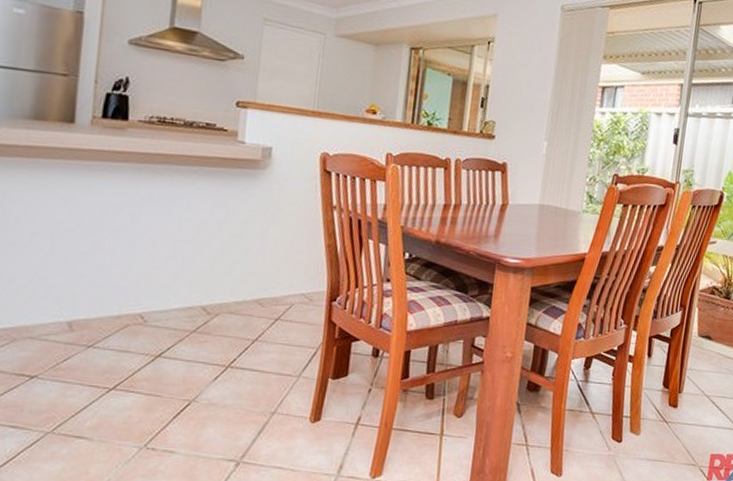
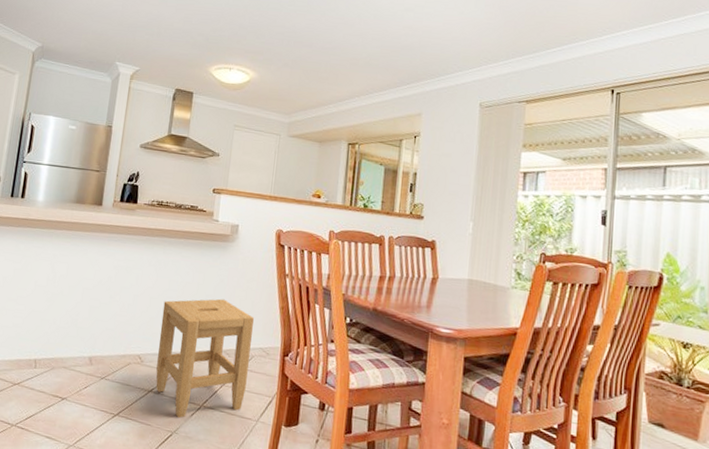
stool: none [165,239,293,383] -> present [156,299,254,418]

